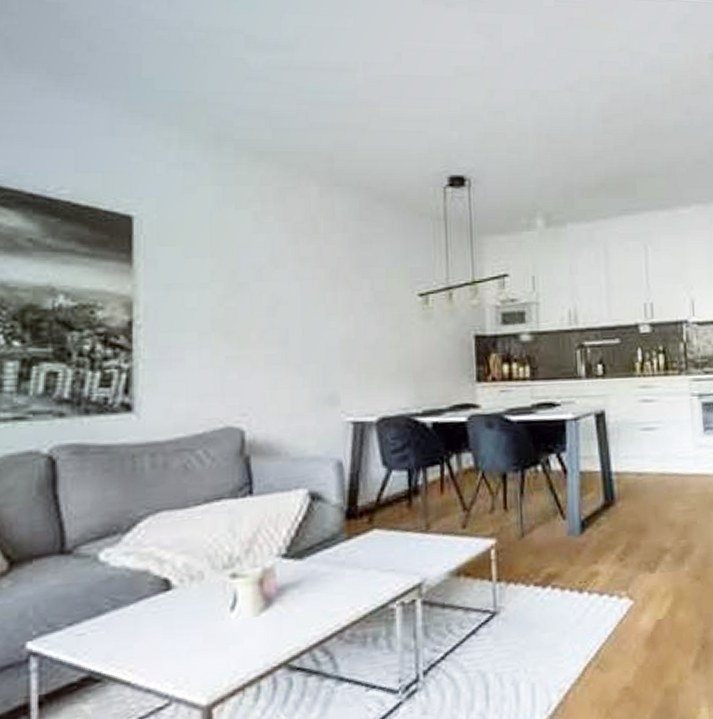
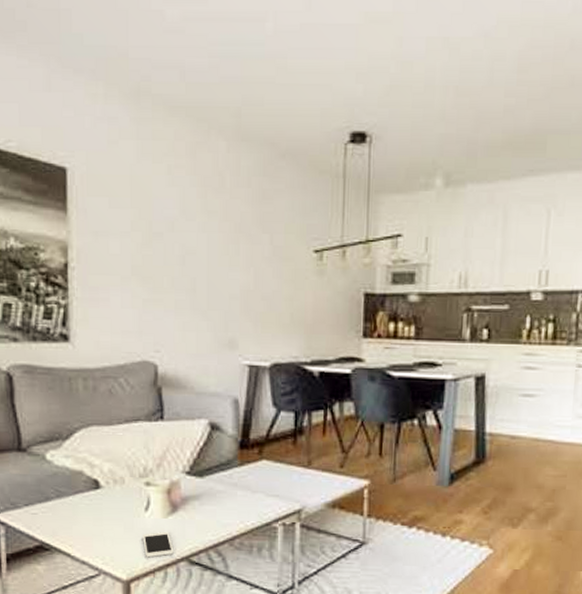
cell phone: none [228,632,269,671] -> present [143,531,174,558]

